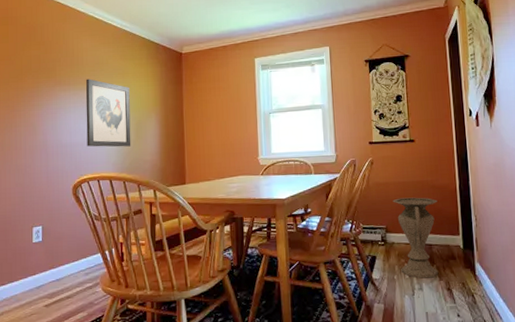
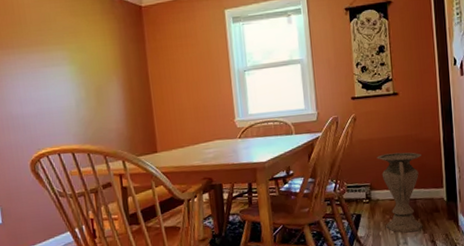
wall art: present [85,79,131,147] -> none [32,39,93,118]

